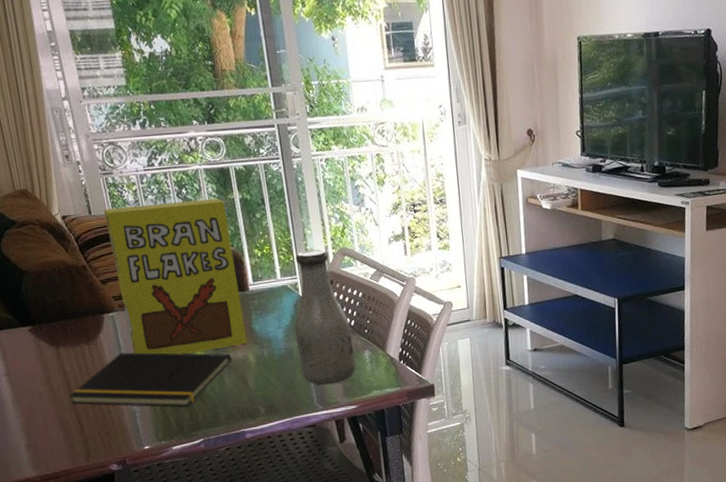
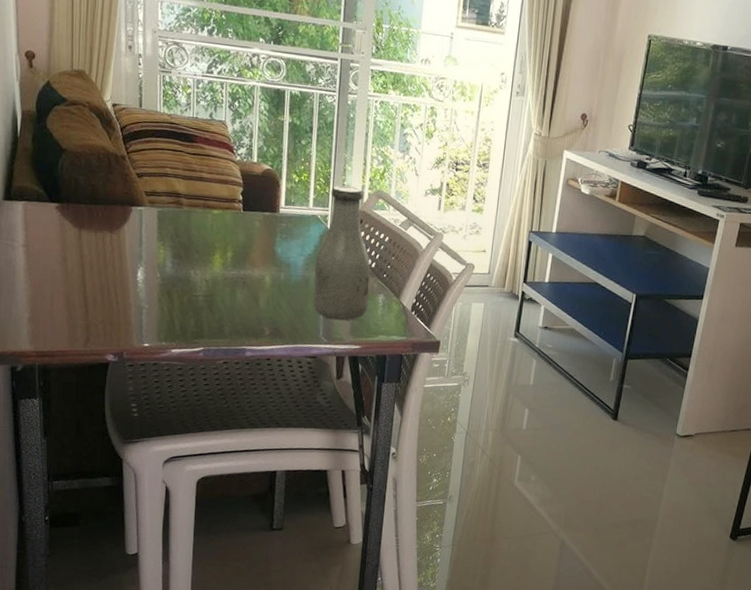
notepad: present [69,352,232,407] -> none [81,247,248,313]
cereal box: present [103,198,248,355] -> none [153,105,274,264]

